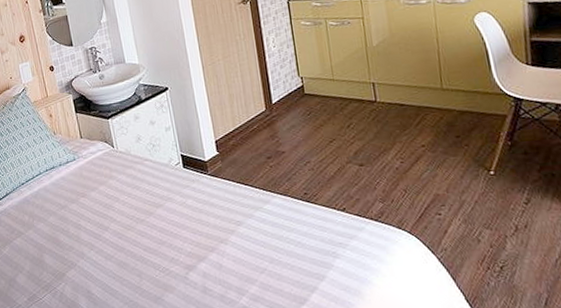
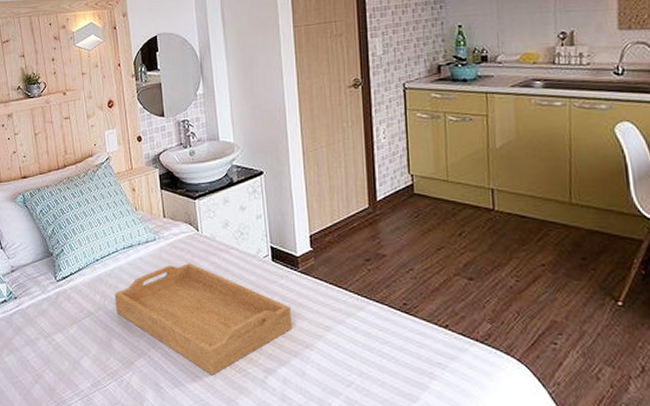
serving tray: none [41,177,207,278] -> present [114,263,293,376]

